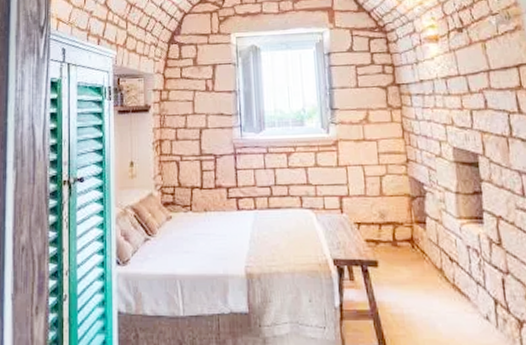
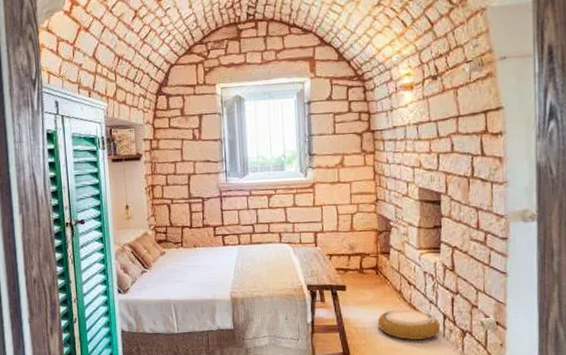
woven basket: none [417,290,493,331] -> present [377,308,441,340]

